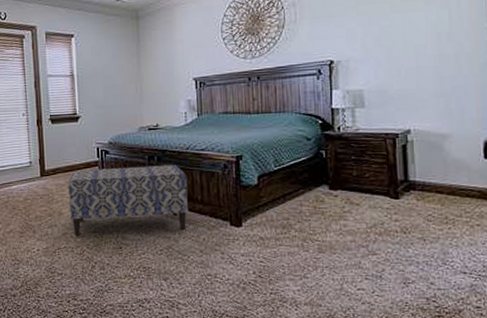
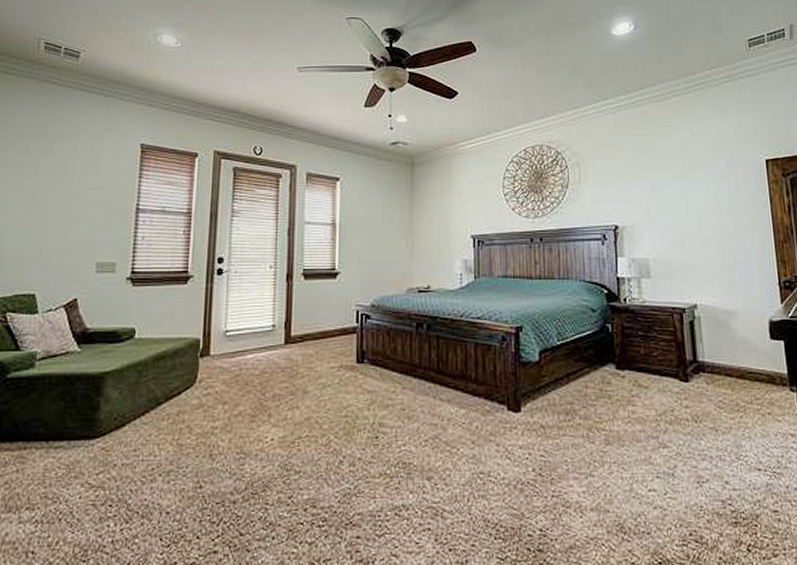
bench: present [67,165,188,236] -> none [317,335,460,422]

